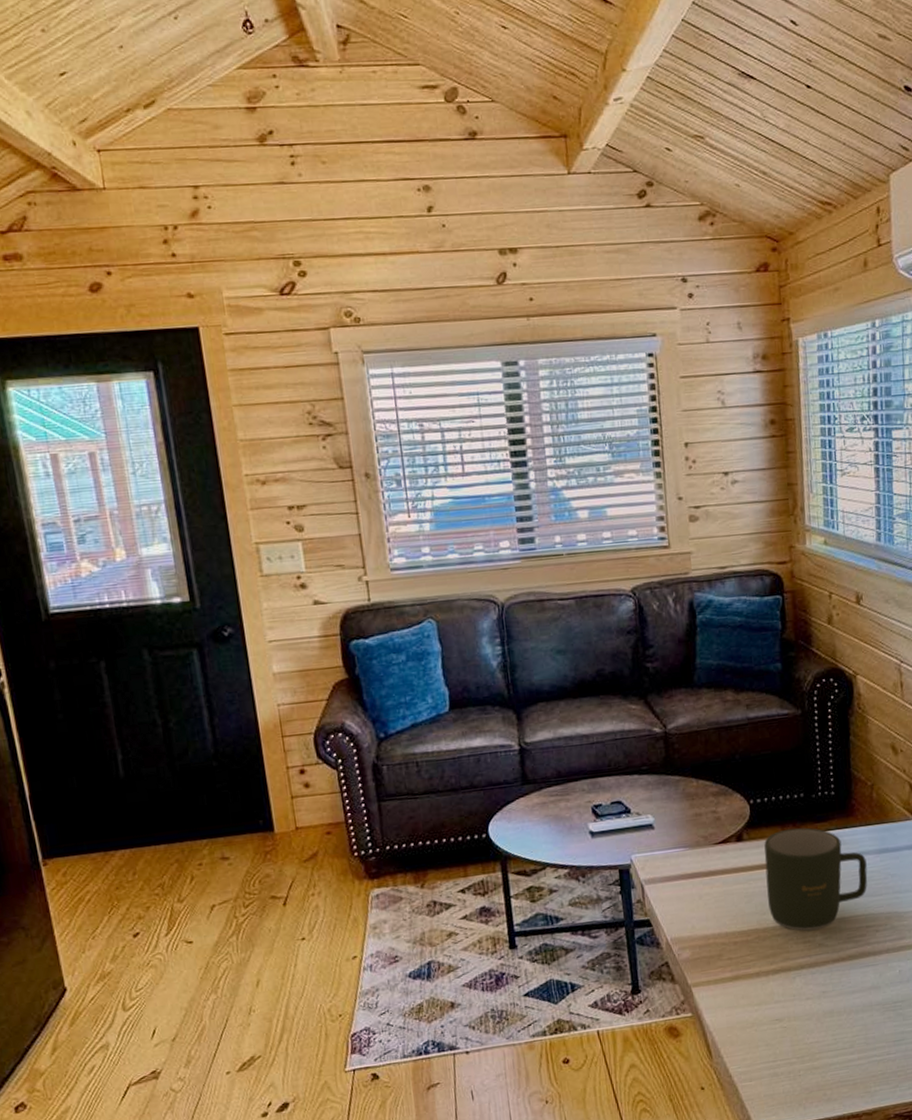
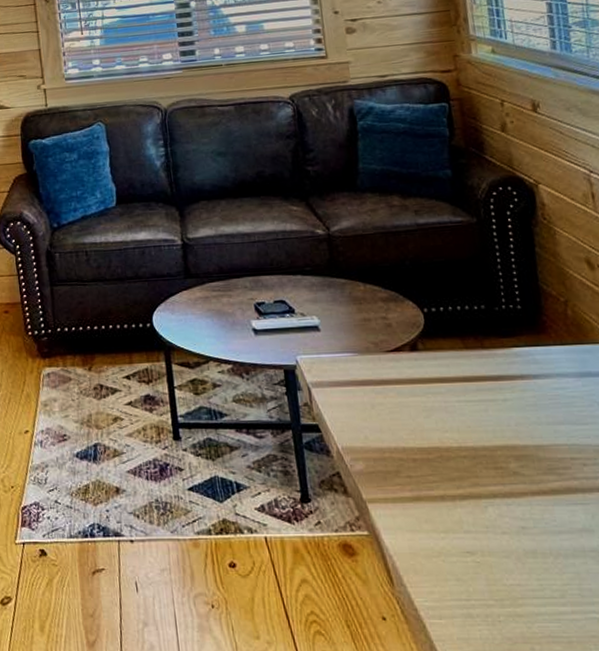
mug: present [764,827,868,931] -> none [442,341,569,455]

